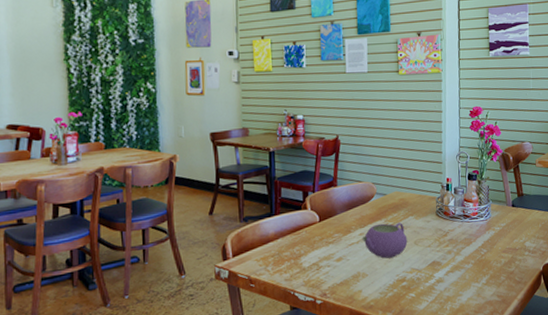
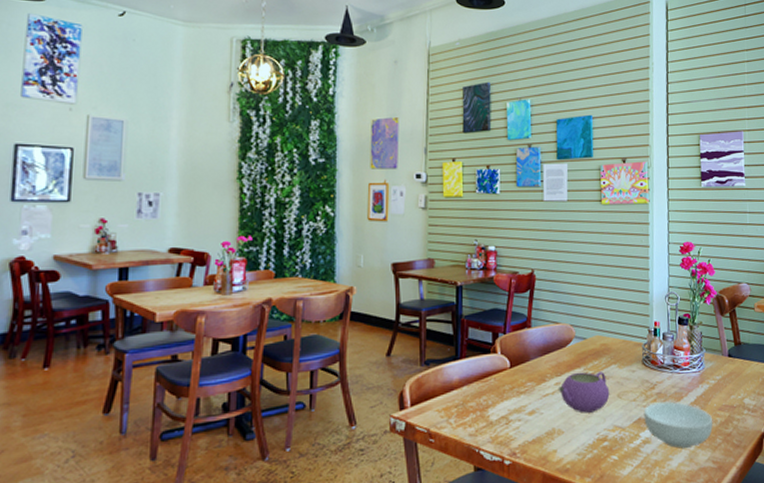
cereal bowl: none [437,246,498,286] -> present [643,401,713,449]

